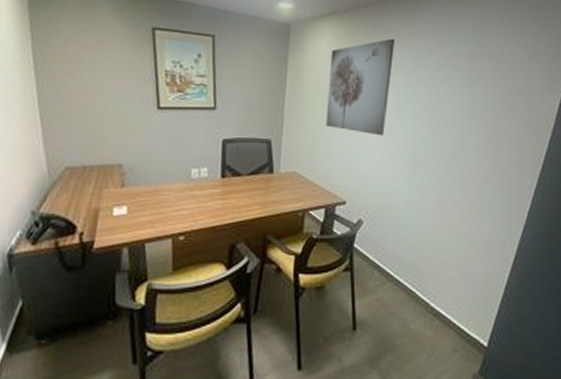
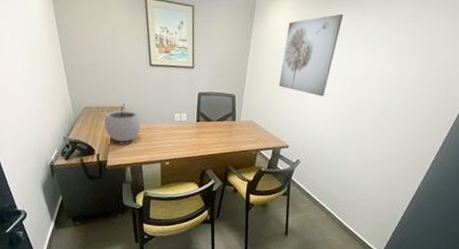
plant pot: none [92,158,145,212] -> present [104,102,141,142]

